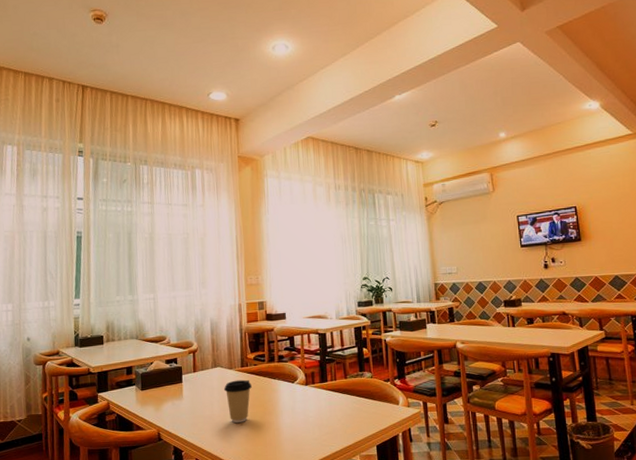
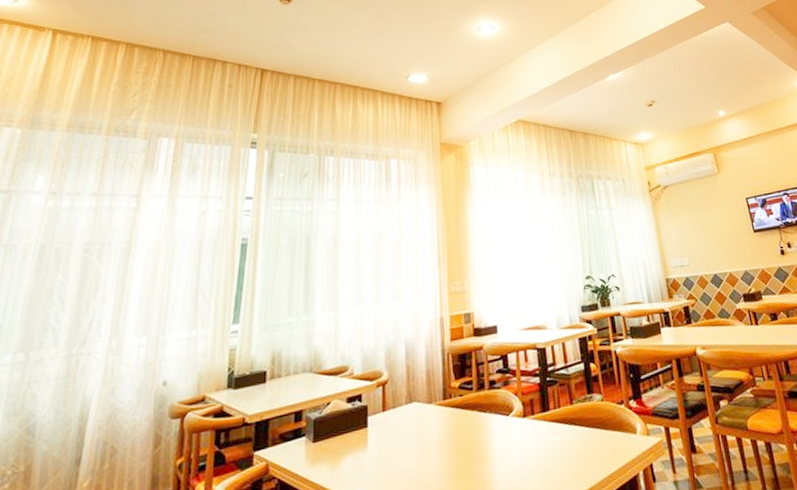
coffee cup: present [223,379,252,423] -> none [420,415,457,478]

